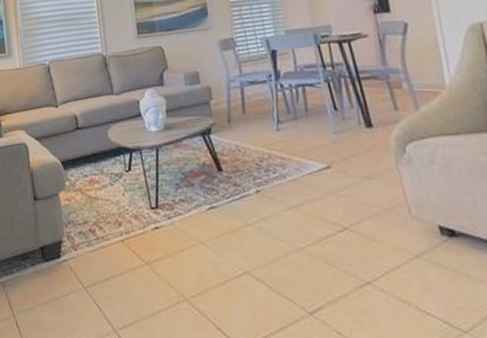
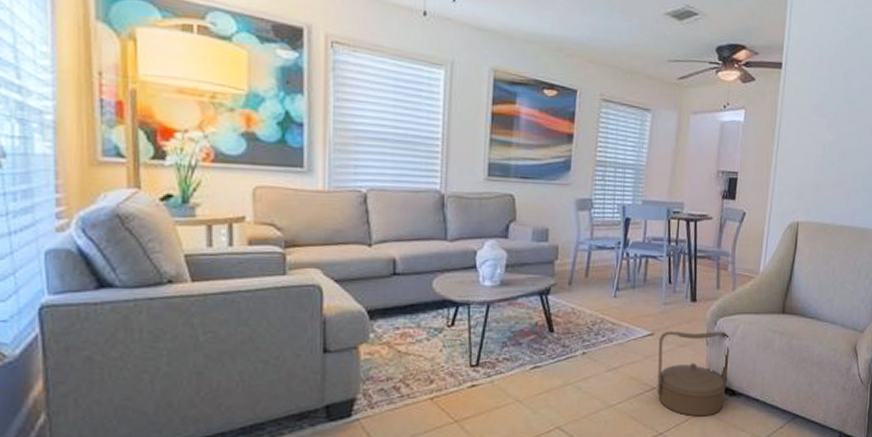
basket: none [338,159,443,263] -> present [657,330,730,417]

